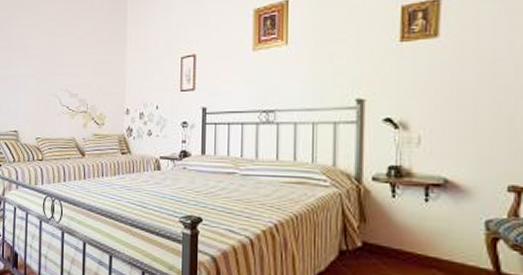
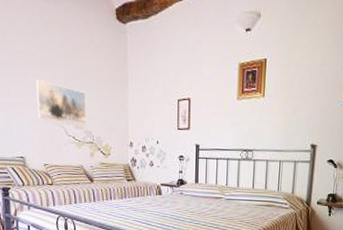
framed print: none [34,49,83,96] -> present [36,79,88,128]

